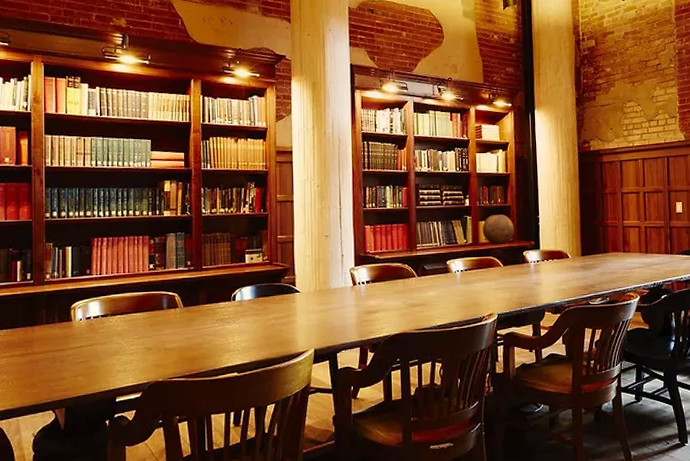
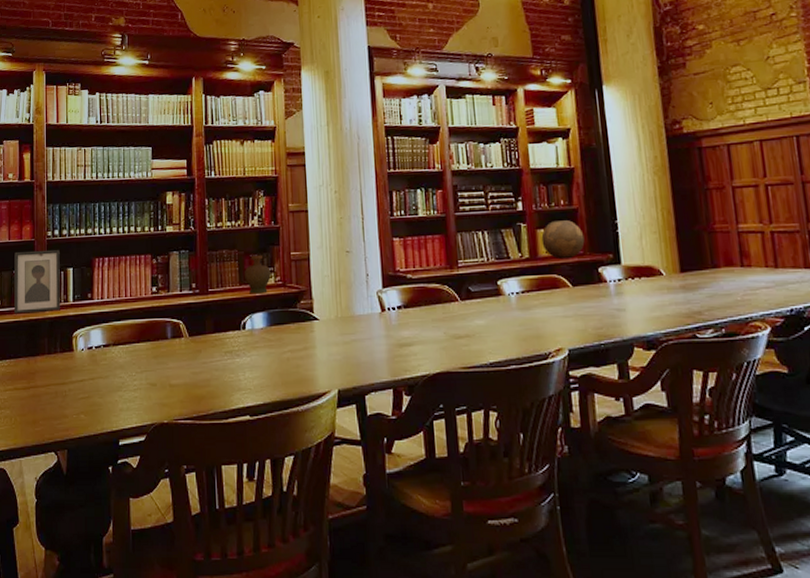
picture frame: none [11,229,59,288] -> present [14,249,60,314]
decorative vase: none [235,237,259,271] -> present [244,254,271,294]

